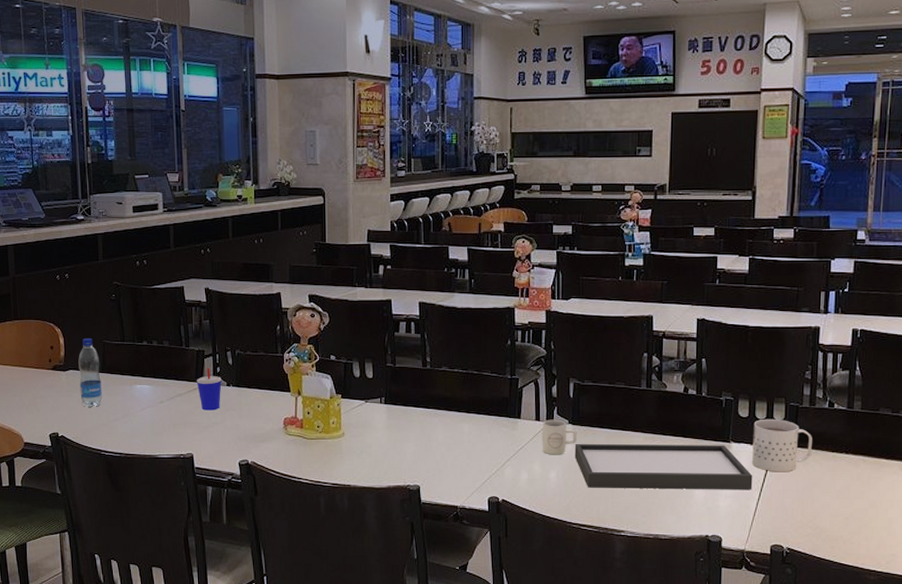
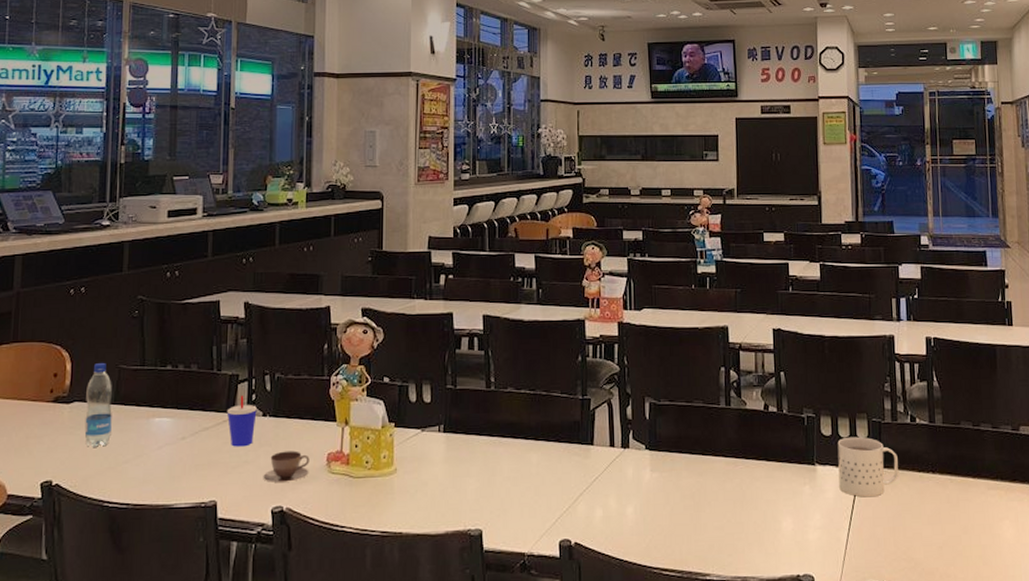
teacup: none [230,415,269,440] -> present [263,451,310,482]
mug: present [542,419,577,455] -> none [617,444,655,487]
tray: present [574,444,753,489] -> none [652,468,842,524]

